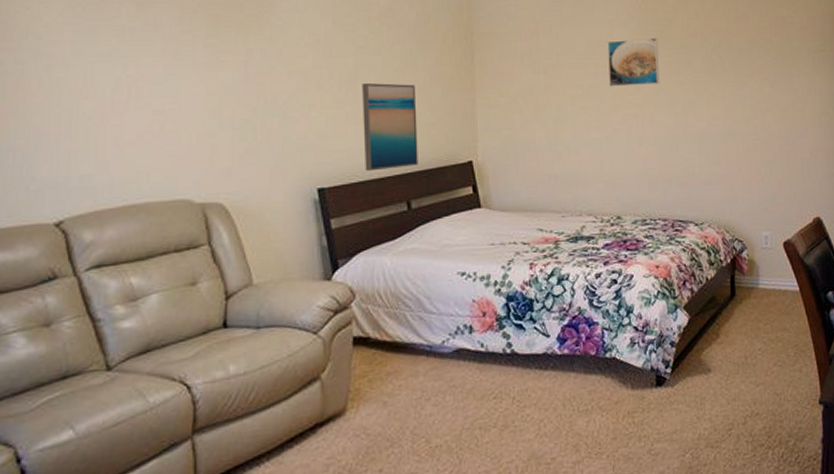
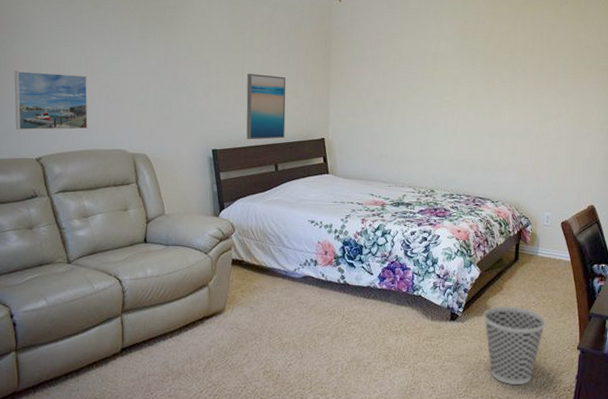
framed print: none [18,100,134,185] -> present [14,70,88,131]
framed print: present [607,37,660,87] -> none [433,51,475,90]
wastebasket: none [697,357,778,463] -> present [483,306,546,386]

